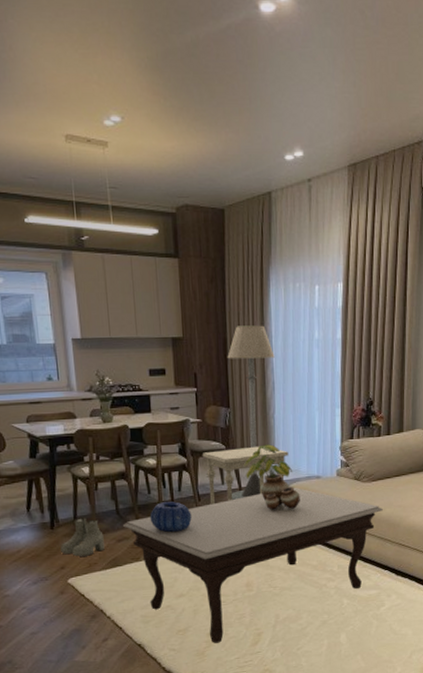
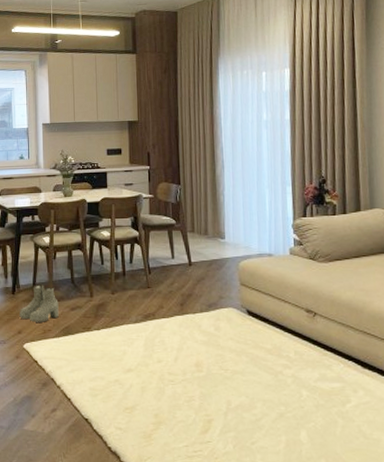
coffee table: present [122,487,383,643] -> none [76,264,343,426]
decorative bowl: present [150,502,192,533] -> none [102,273,142,304]
side table: present [202,446,289,505] -> none [153,222,239,278]
floor lamp: present [227,325,275,501] -> none [178,109,224,276]
potted plant: present [244,444,300,511] -> none [194,220,252,288]

